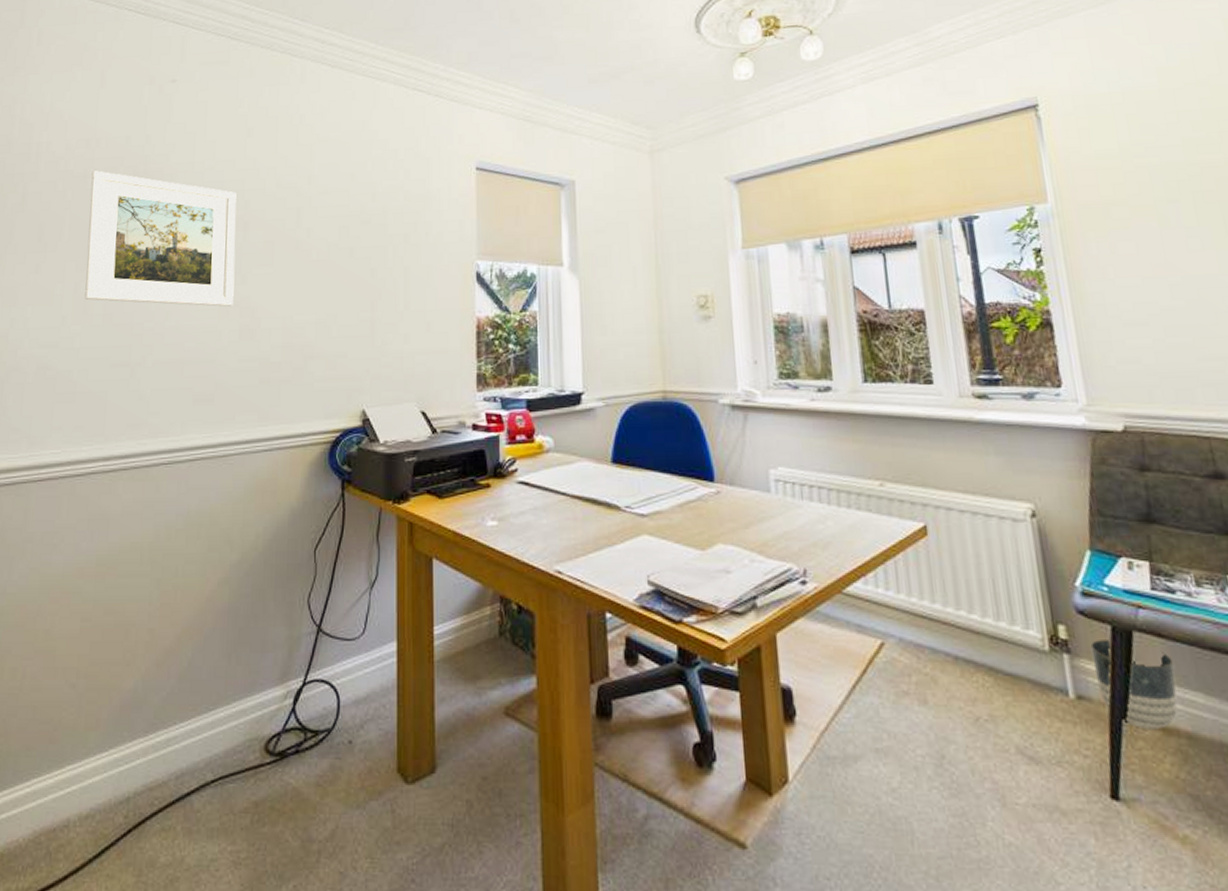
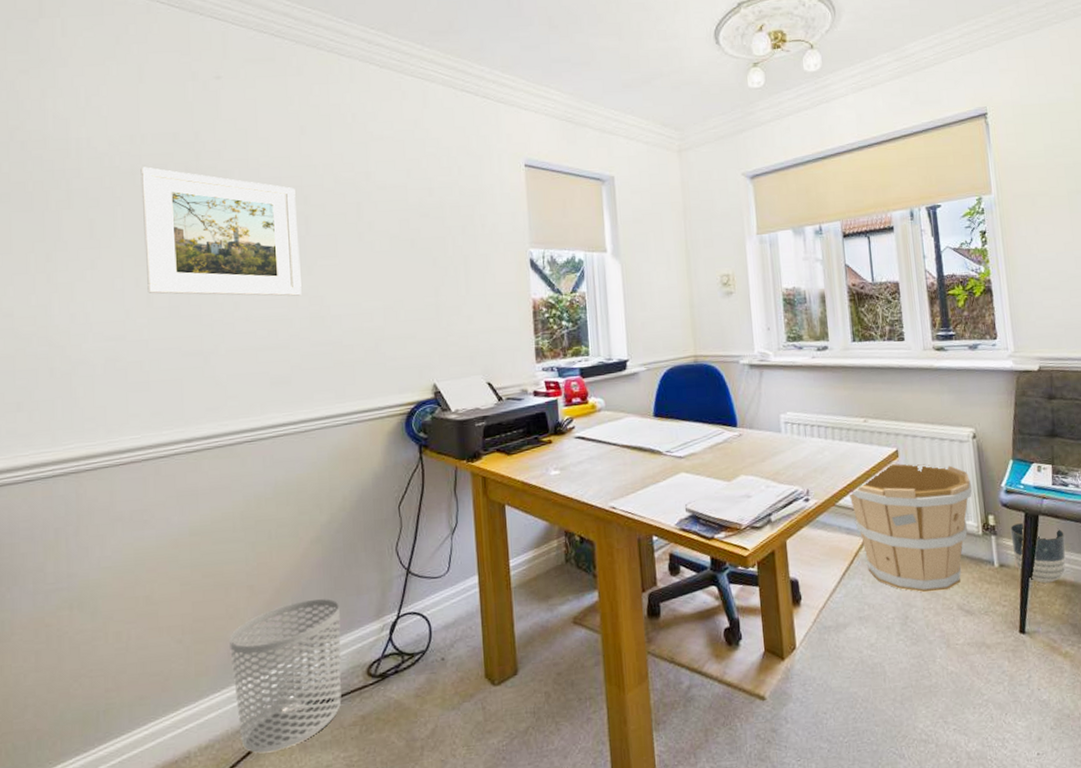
waste bin: none [122,651,242,833] -> present [229,598,342,754]
wooden bucket: none [859,543,1033,724] -> present [848,463,973,593]

